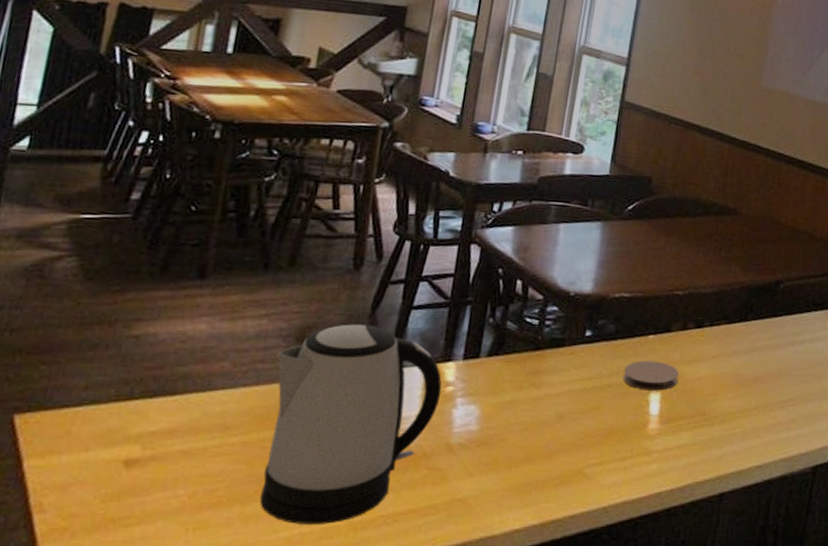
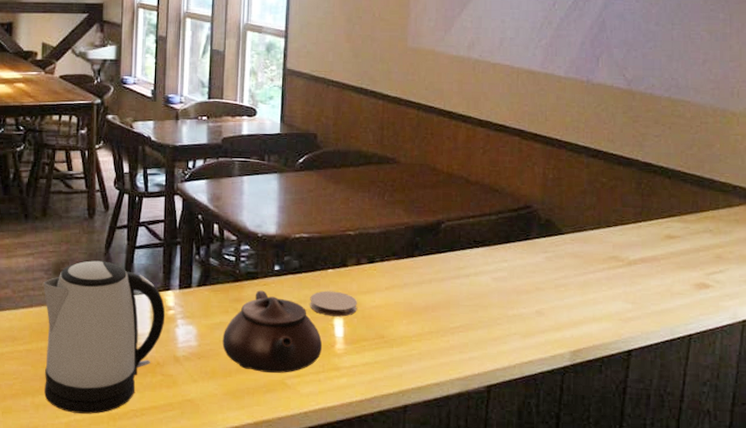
teapot: none [510,360,634,461] -> present [222,290,323,373]

